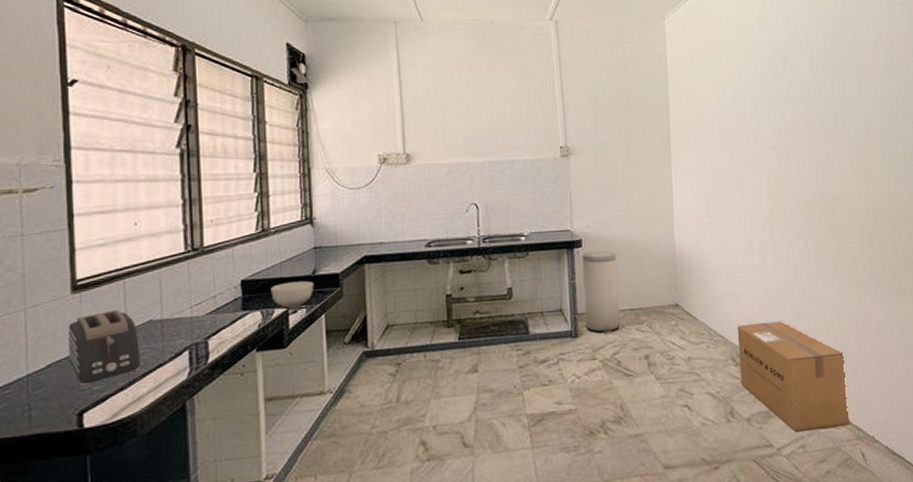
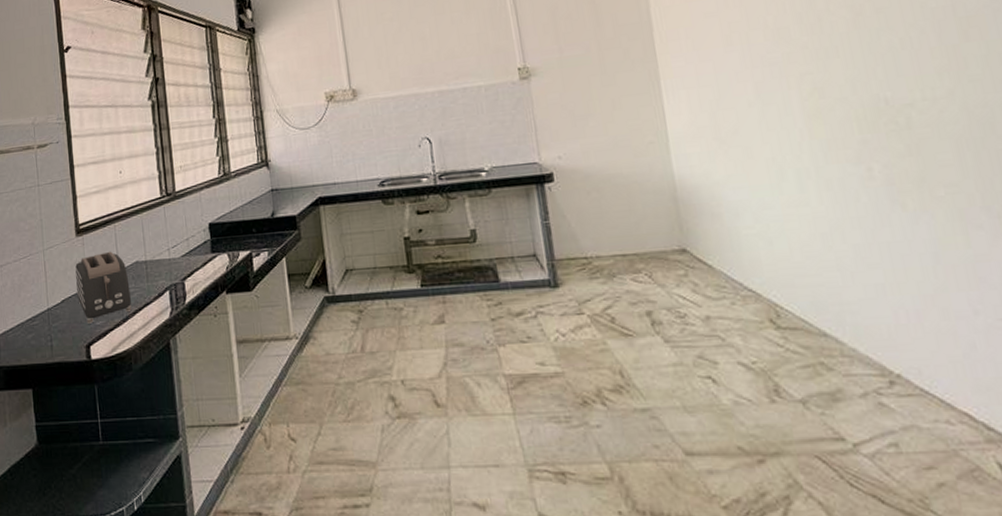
bowl: present [270,280,314,309] -> none [234,223,274,251]
pedal bin: present [582,250,620,335] -> none [554,185,610,285]
box: present [737,321,850,432] -> none [773,272,972,424]

